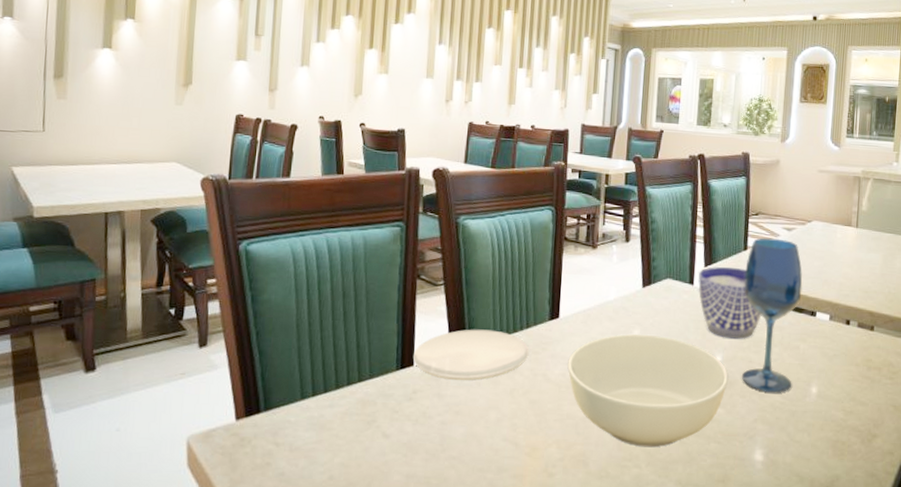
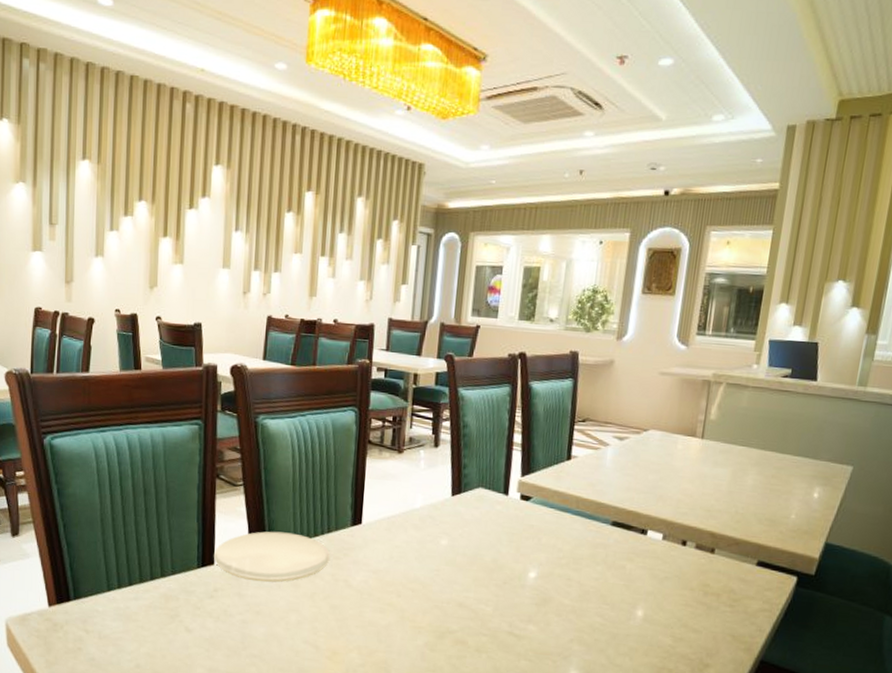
bowl: present [567,334,729,448] -> none [370,544,544,661]
cup: present [698,266,762,339] -> none [512,477,584,555]
wineglass: present [742,238,803,393] -> none [559,447,634,614]

